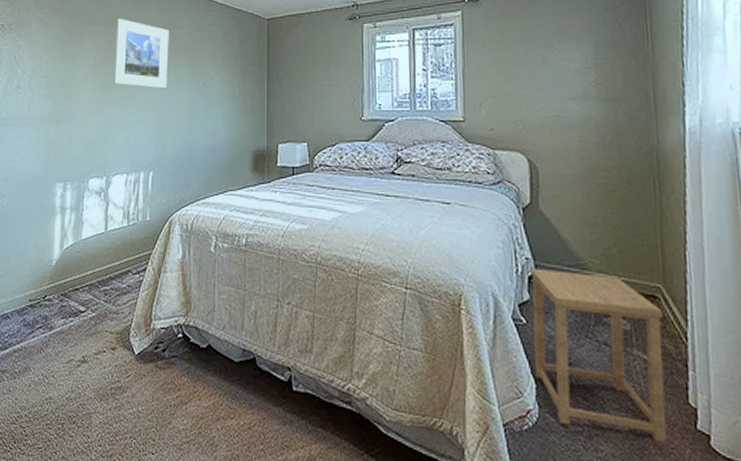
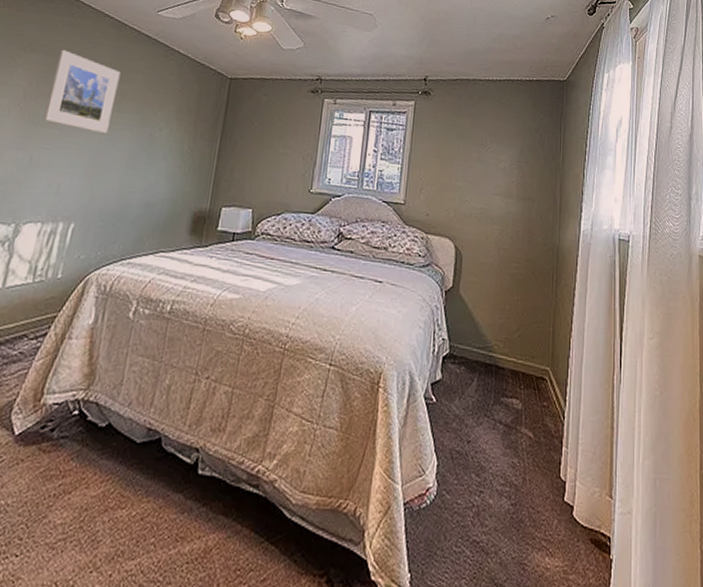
side table: present [530,268,667,442] -> none [437,348,549,514]

